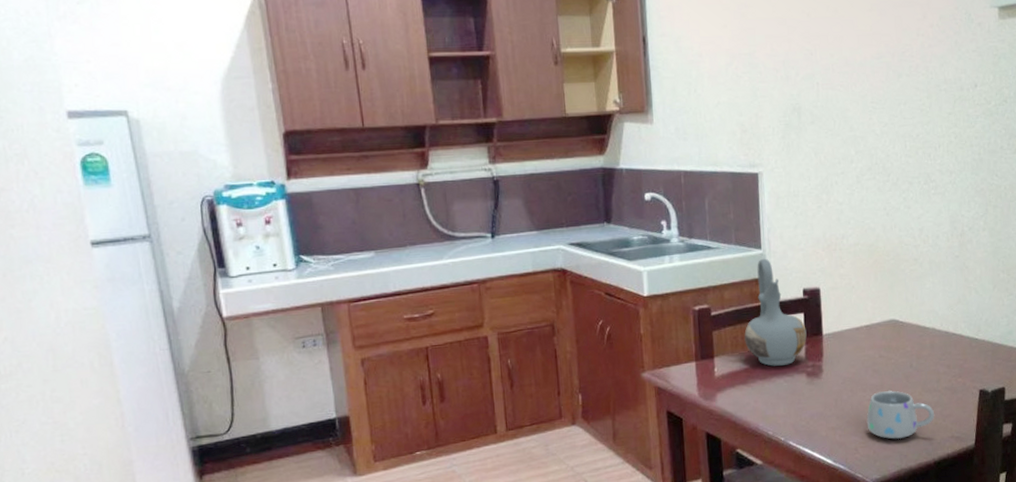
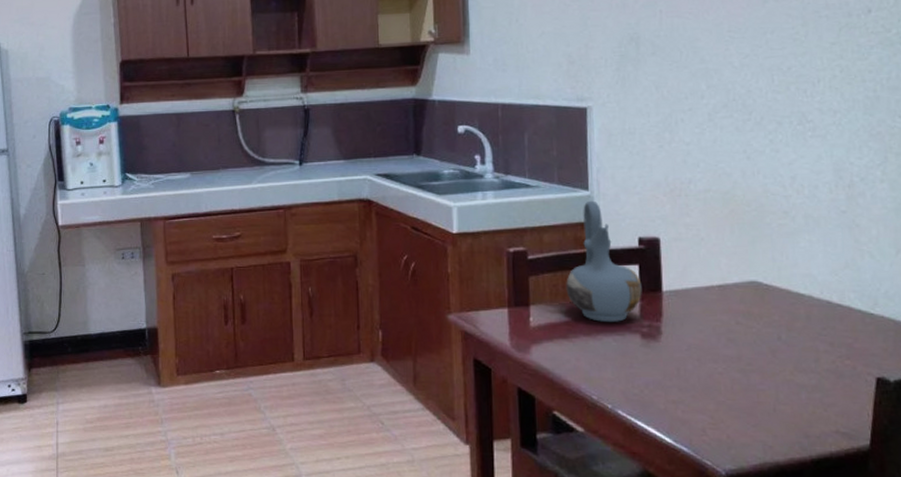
mug: present [866,390,935,440] -> none [717,365,812,425]

